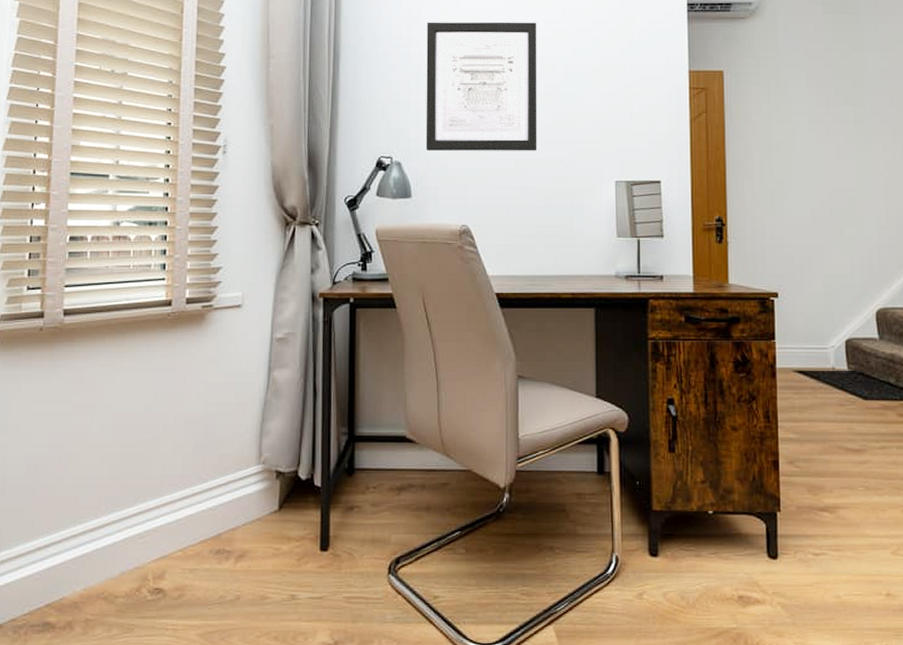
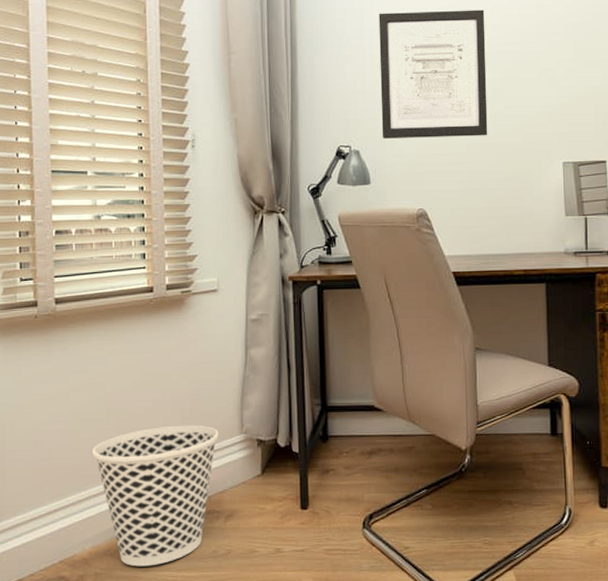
wastebasket: none [92,453,234,613] -> present [93,425,219,567]

